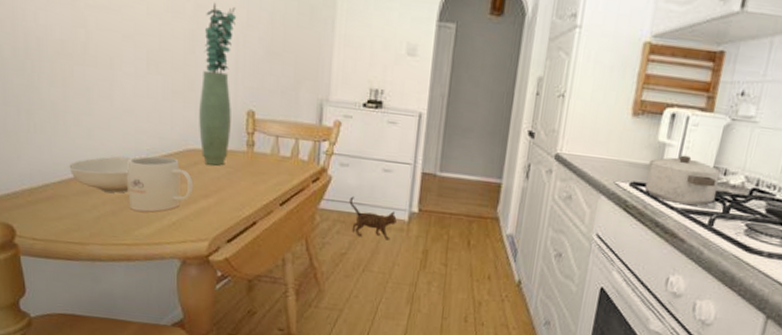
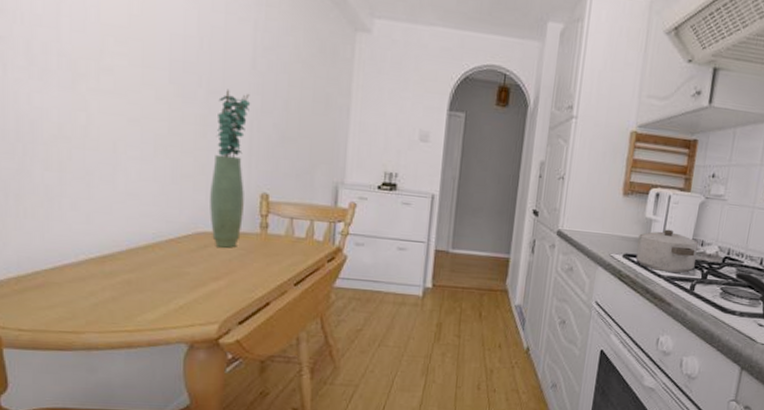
bowl: present [67,156,138,193] -> none [62,240,142,278]
mug: present [126,156,194,213] -> none [129,239,203,297]
cat: present [349,196,397,241] -> none [364,274,411,316]

